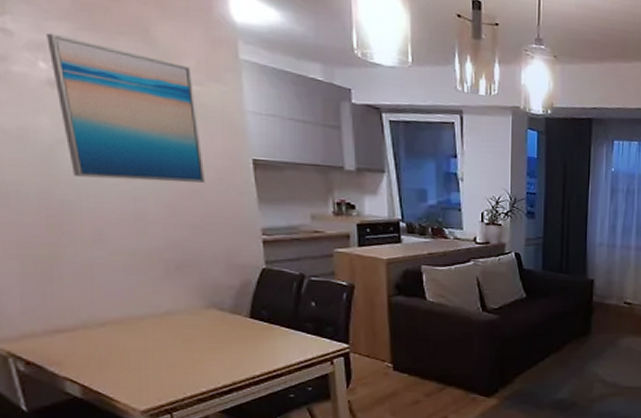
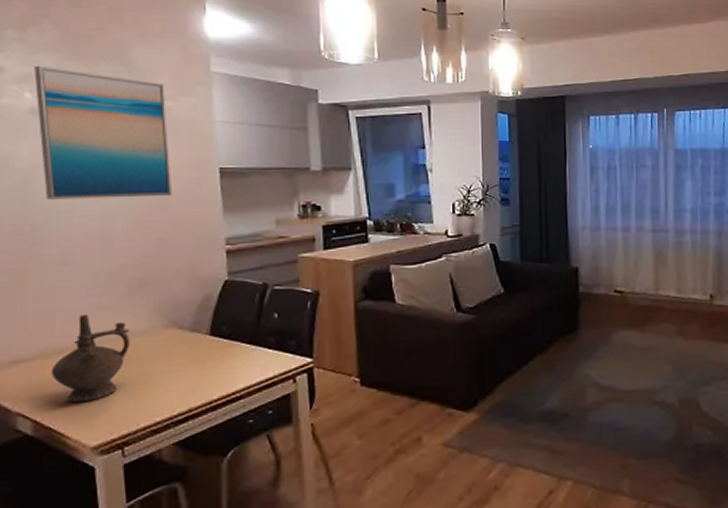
ceremonial vessel: none [95,290,172,372] -> present [51,313,130,403]

